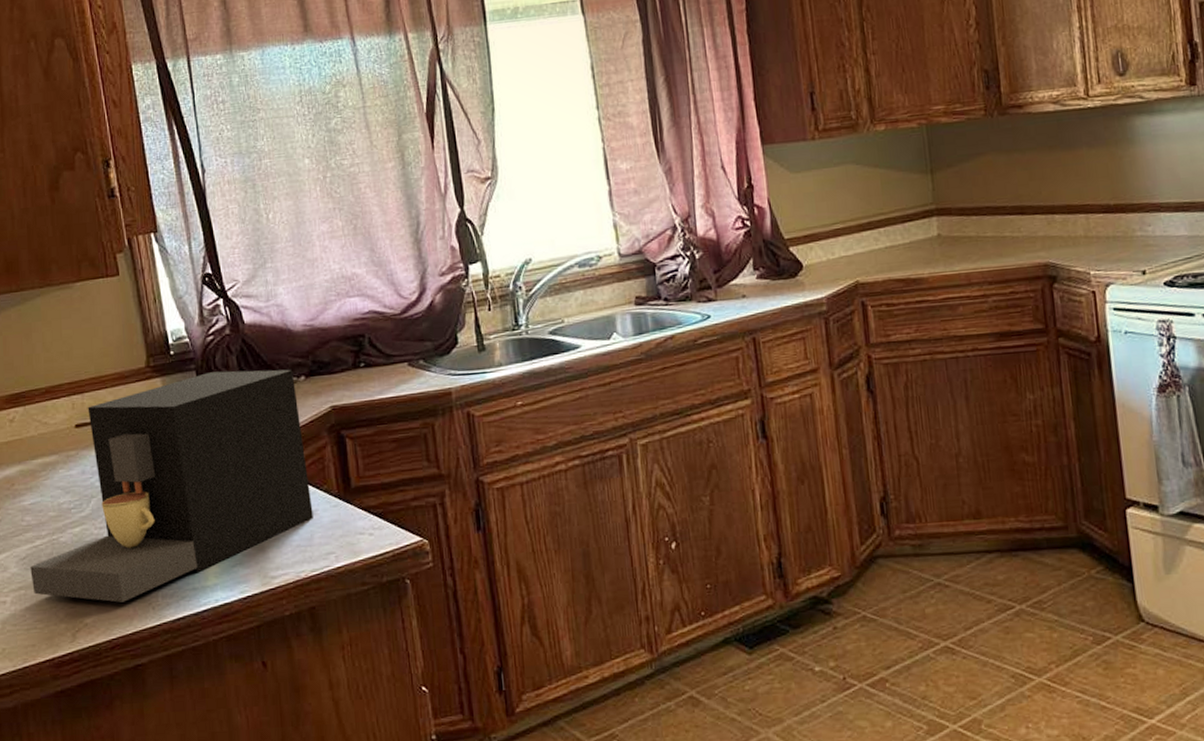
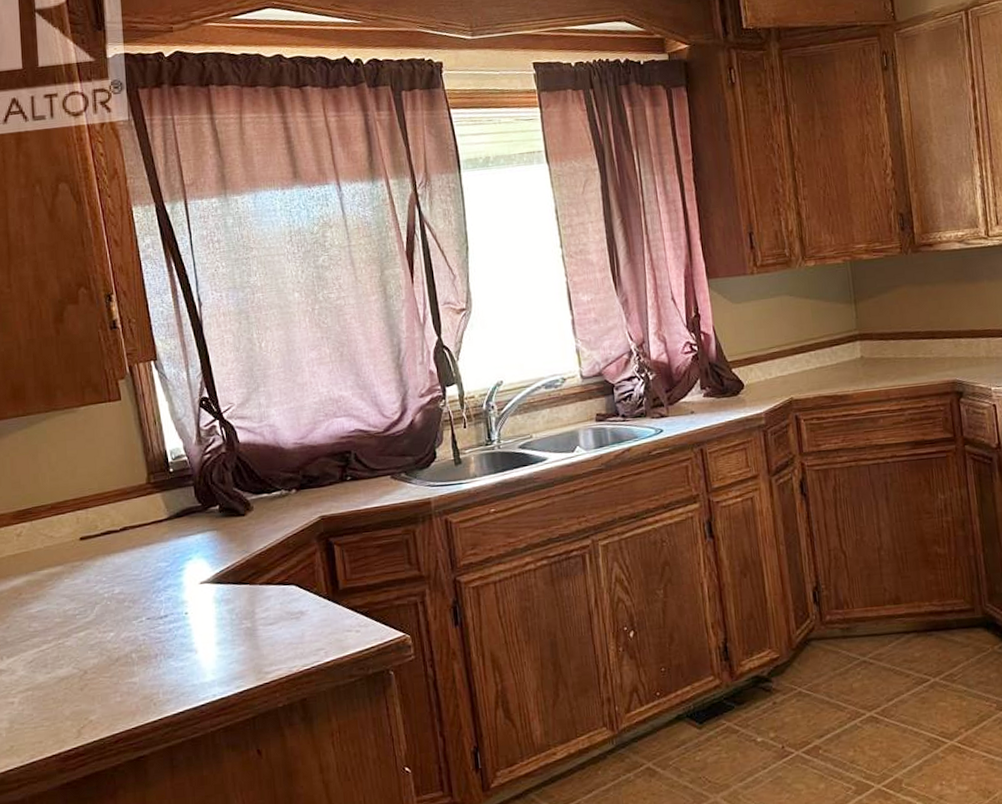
coffee maker: present [30,369,313,603] -> none [37,483,304,700]

